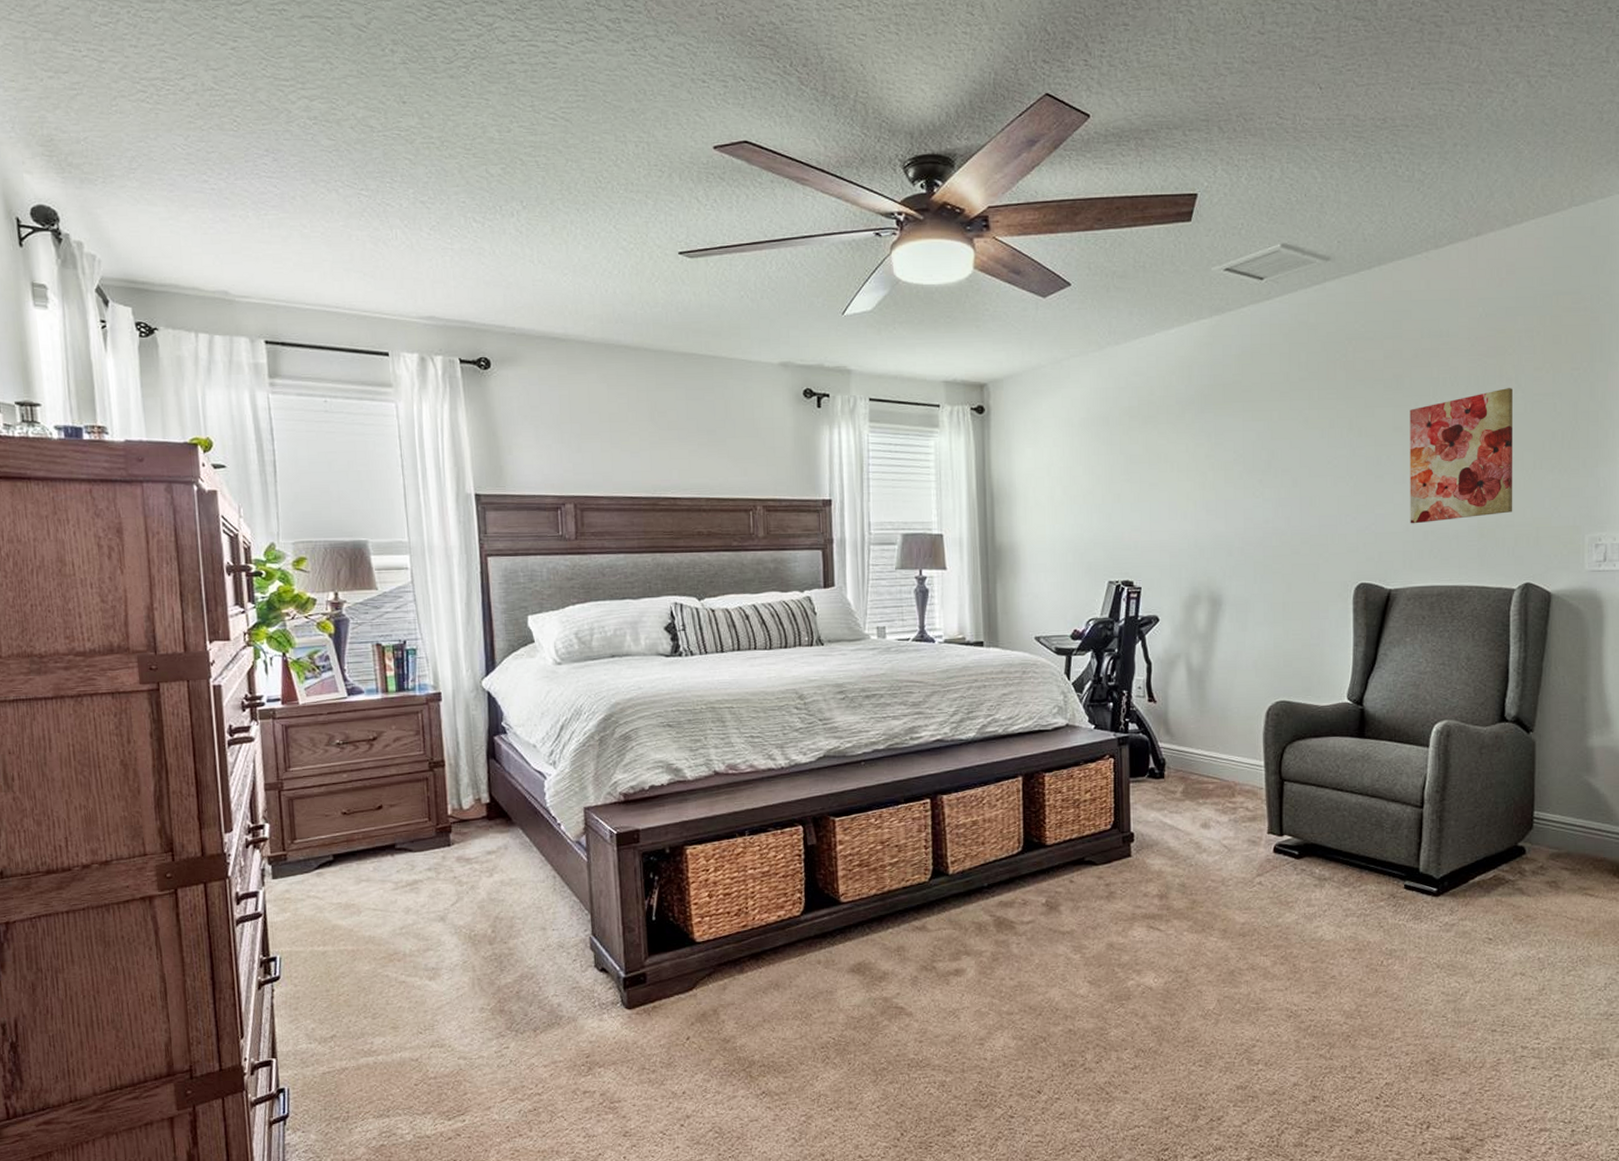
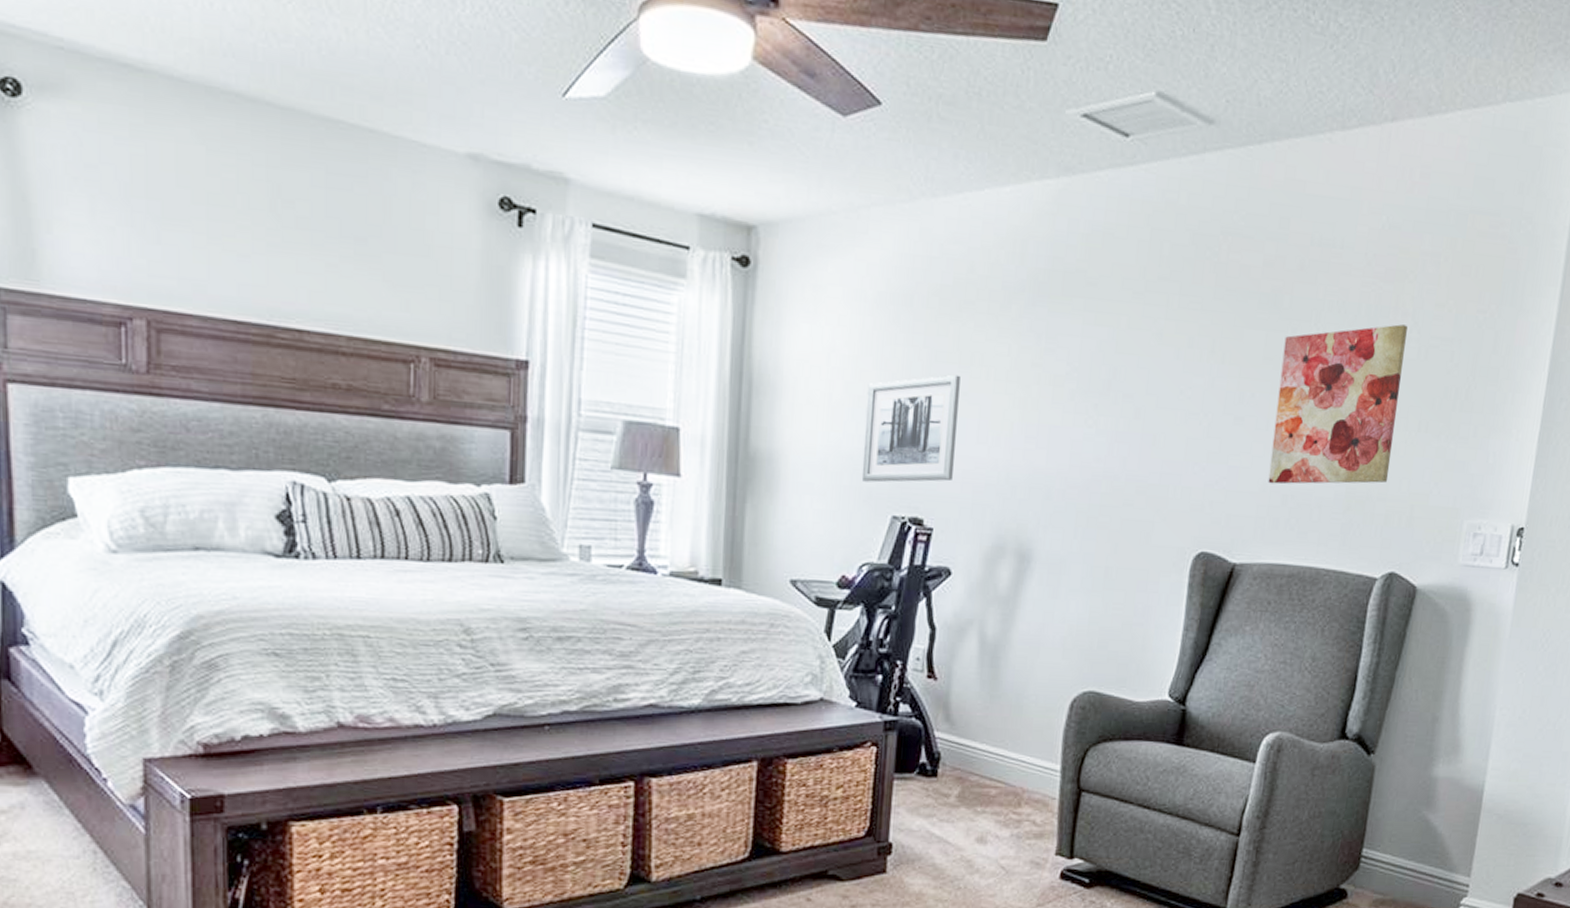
wall art: none [1080,471,1153,558] -> present [861,374,961,483]

